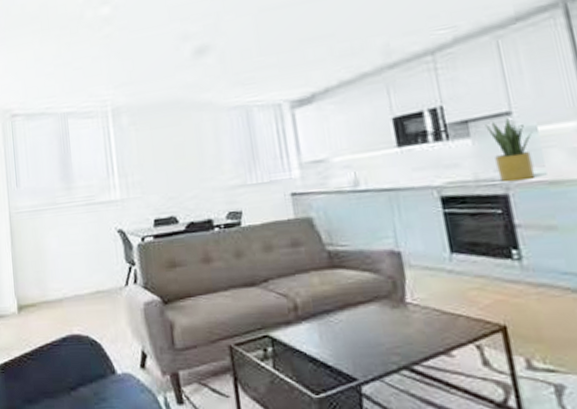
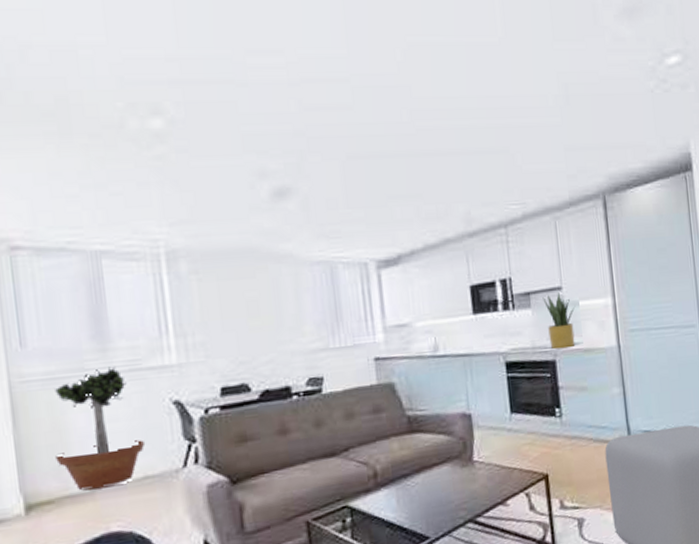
potted tree: none [37,201,97,299] -> present [55,366,144,491]

